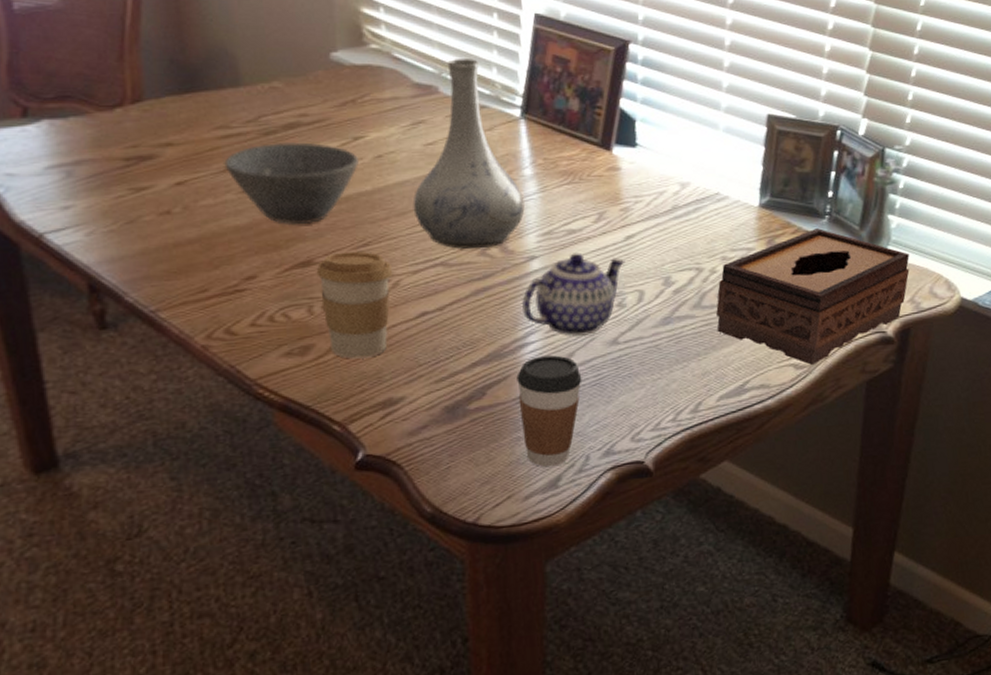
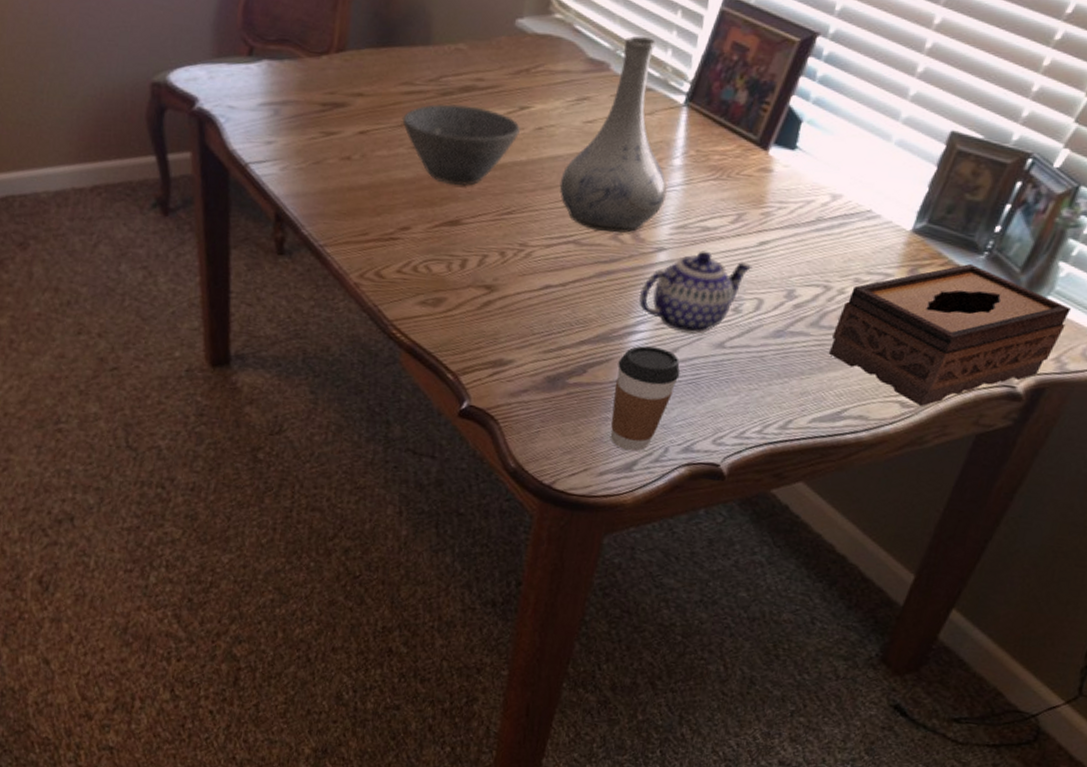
coffee cup: present [316,251,392,359] -> none [460,216,528,319]

